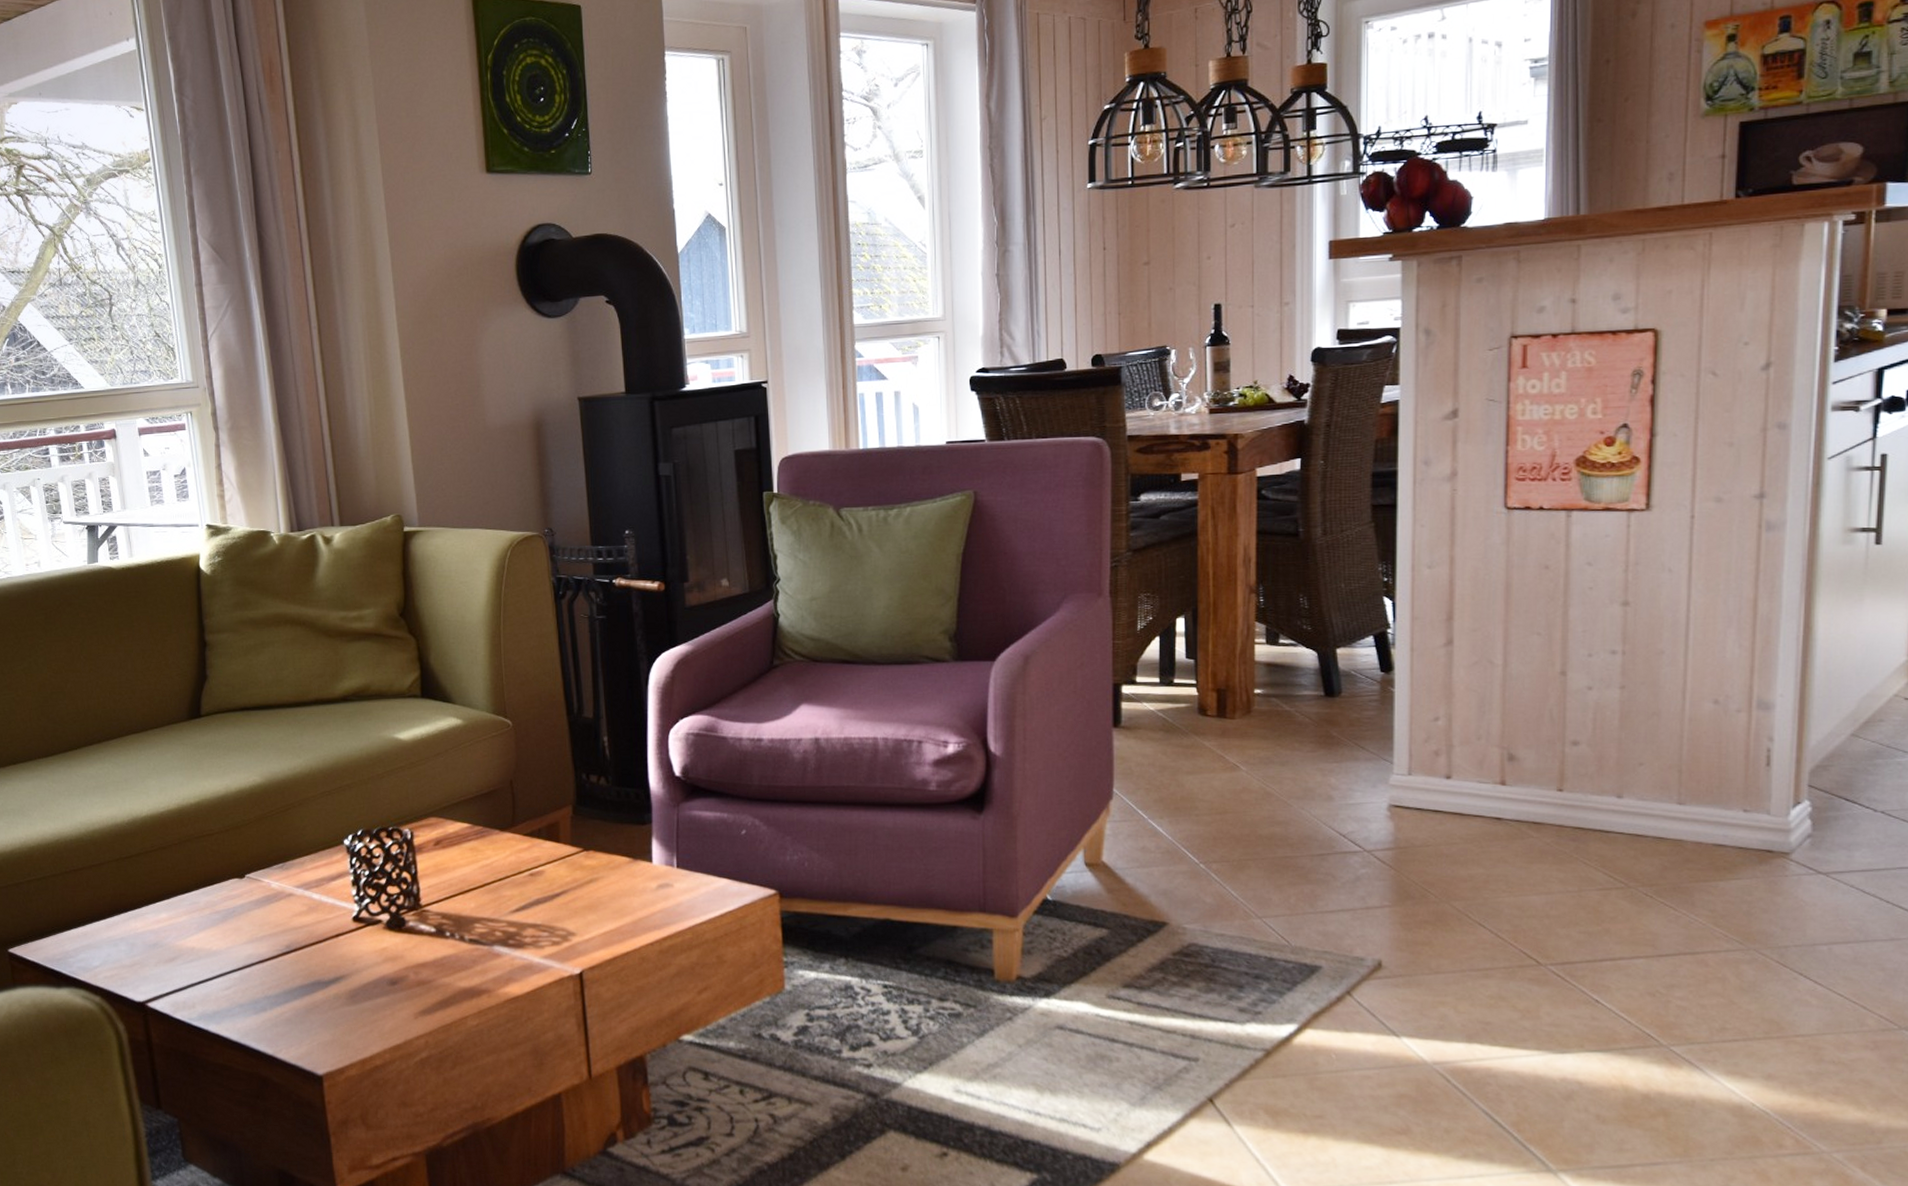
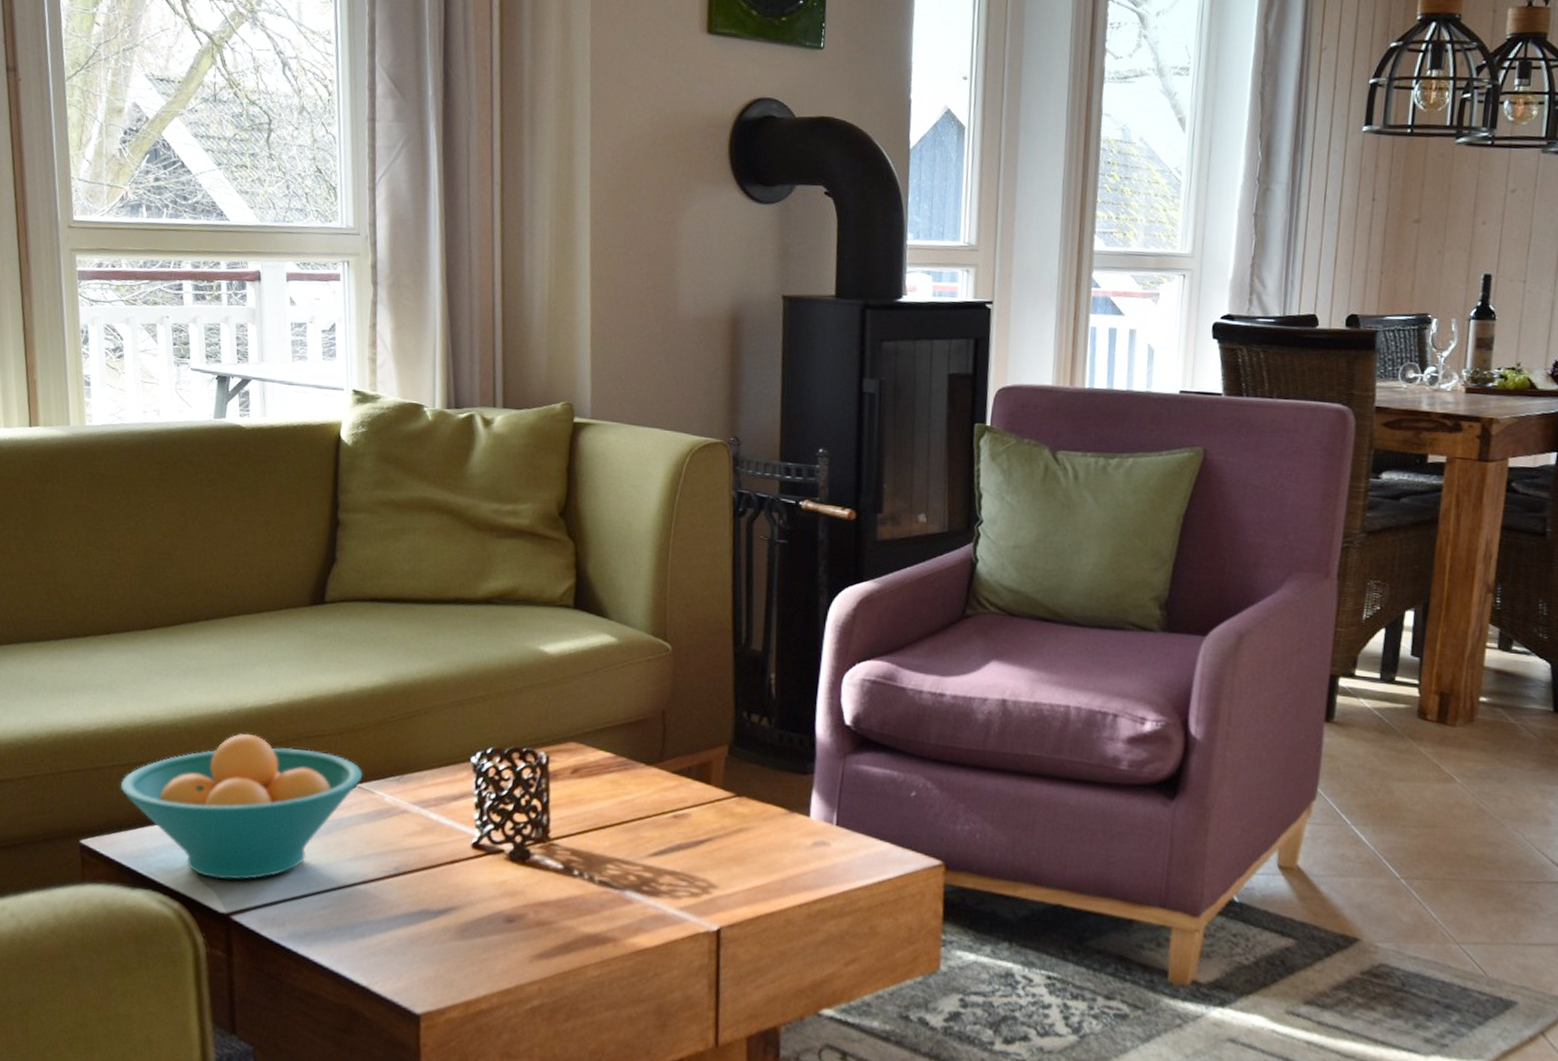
fruit bowl: none [38,839,250,972] -> present [120,733,363,880]

